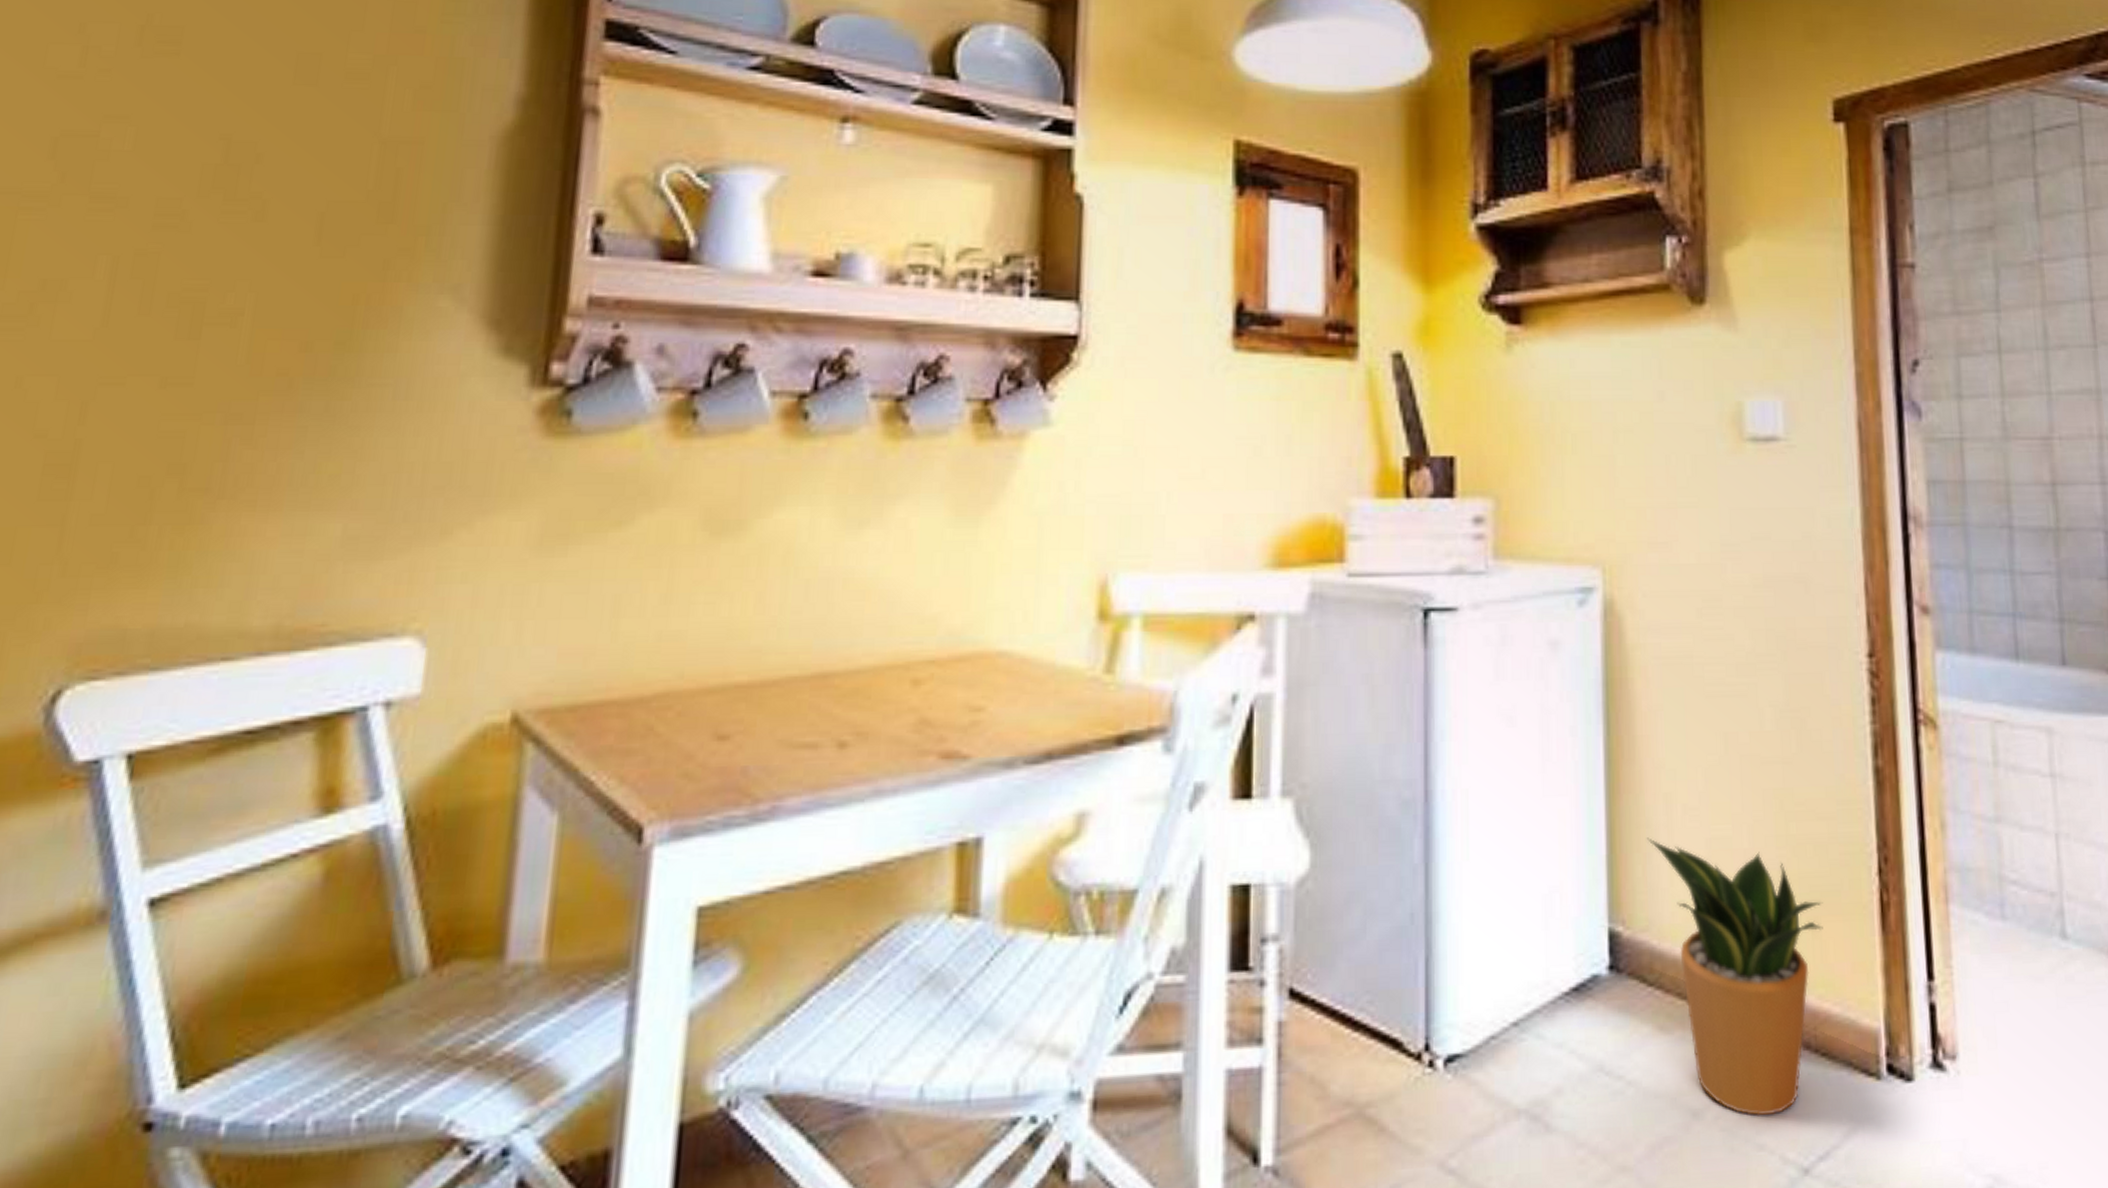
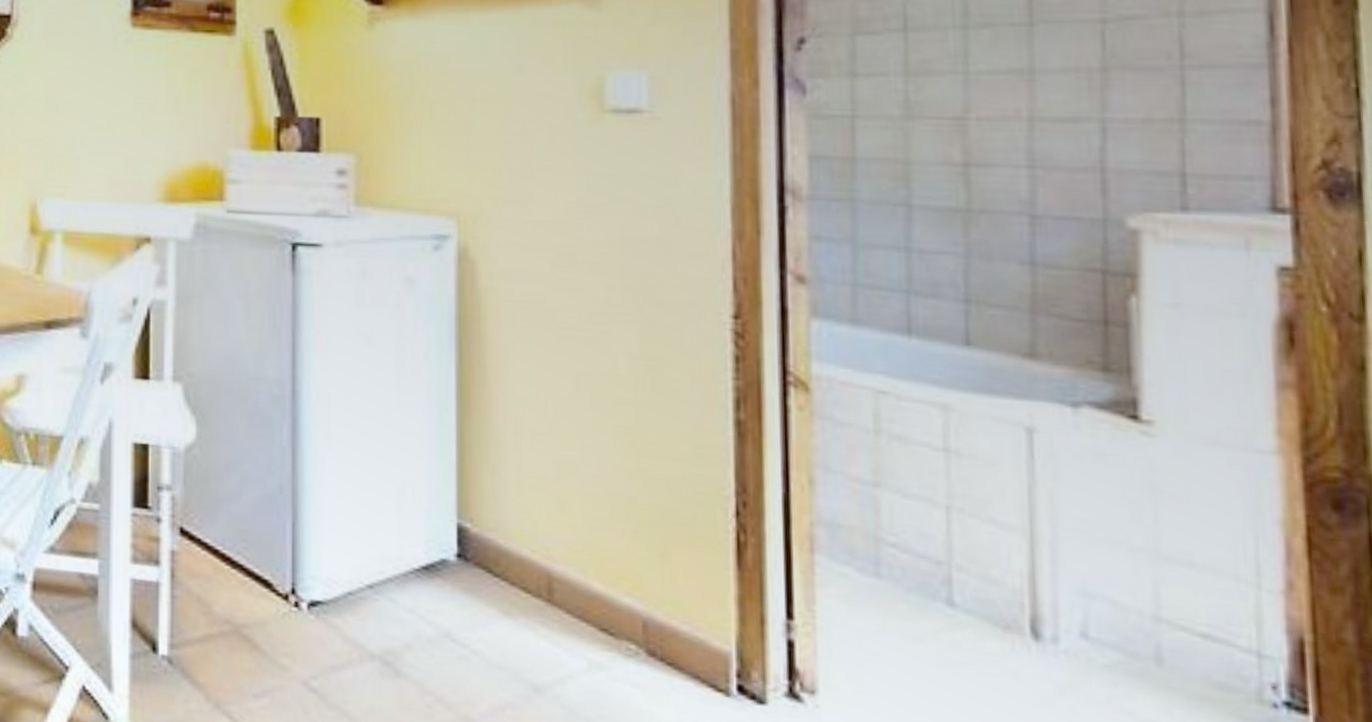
potted plant: present [1646,838,1823,1117] -> none [495,453,674,706]

